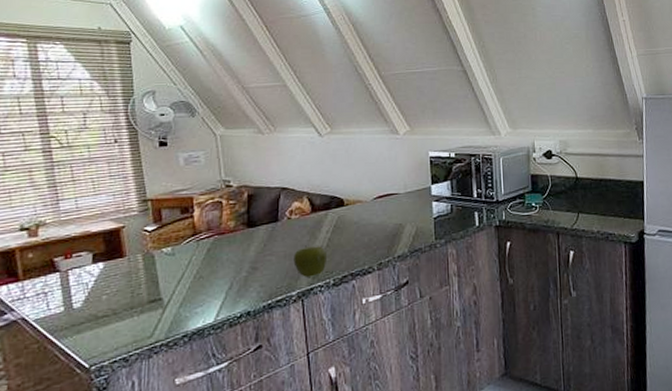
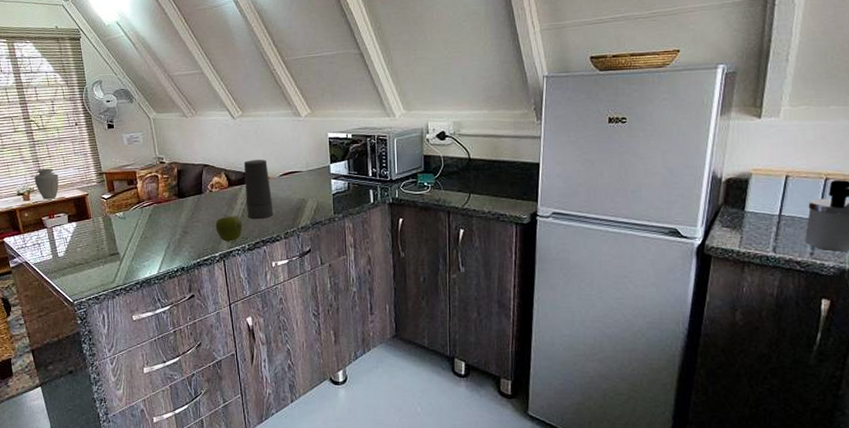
vase: none [47,195,84,235] -> present [34,168,59,200]
canister: none [331,181,365,249] -> present [243,160,274,219]

